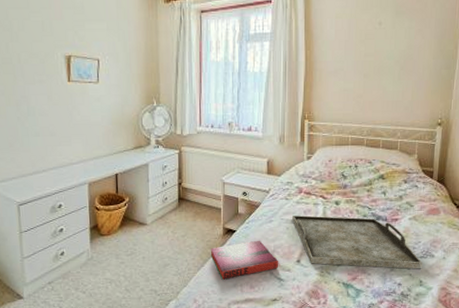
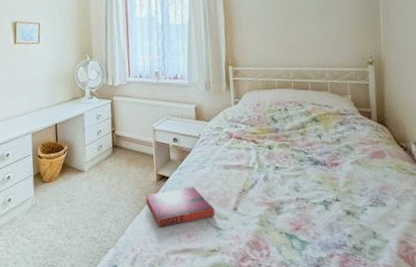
serving tray: present [292,215,422,269] -> none [225,161,374,219]

